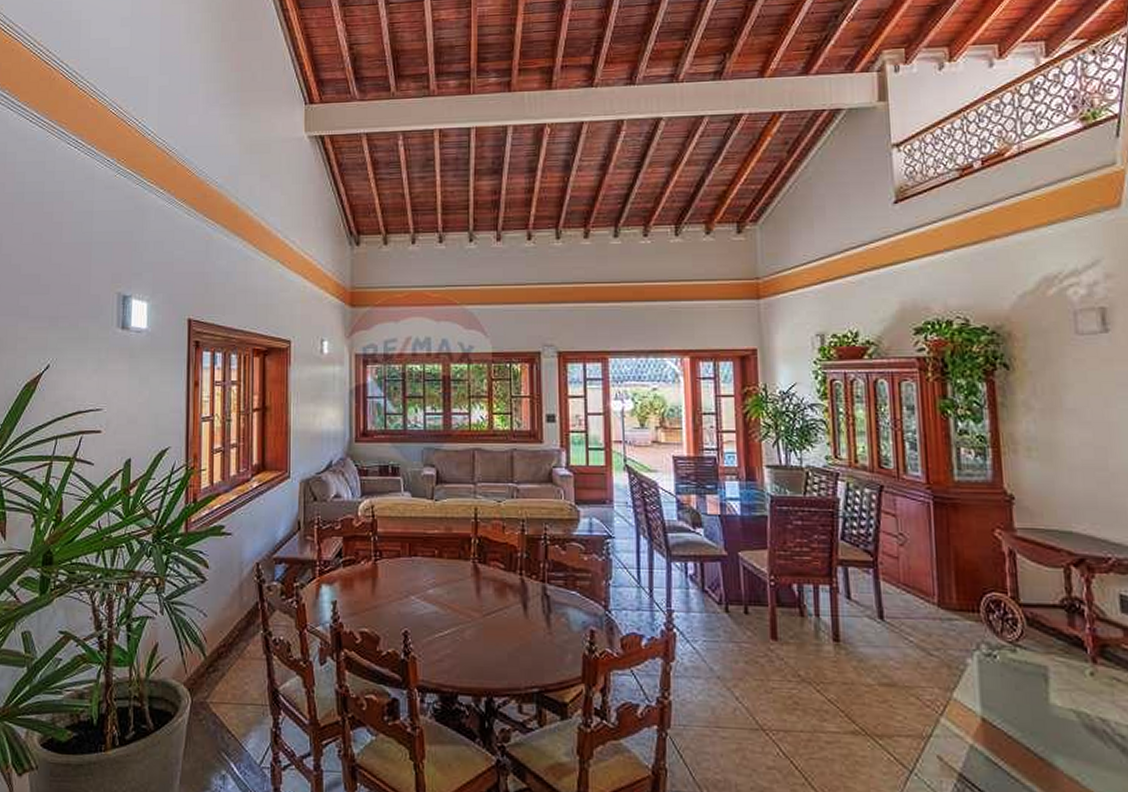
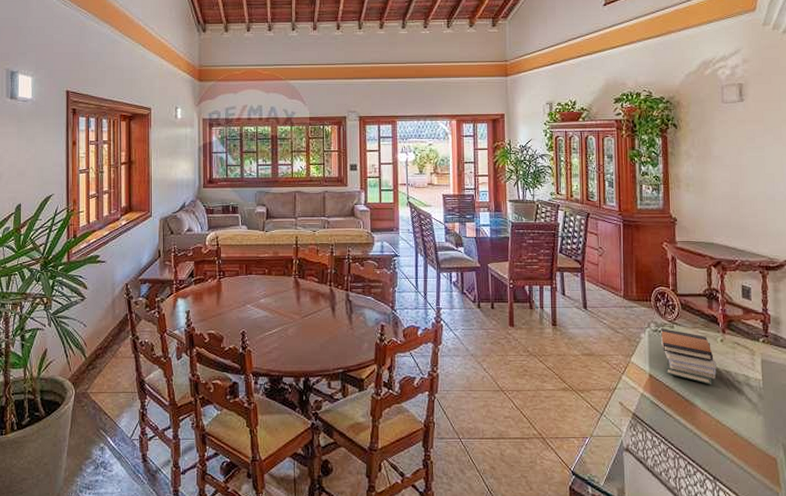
book stack: none [996,652,1086,739] -> present [660,328,717,385]

